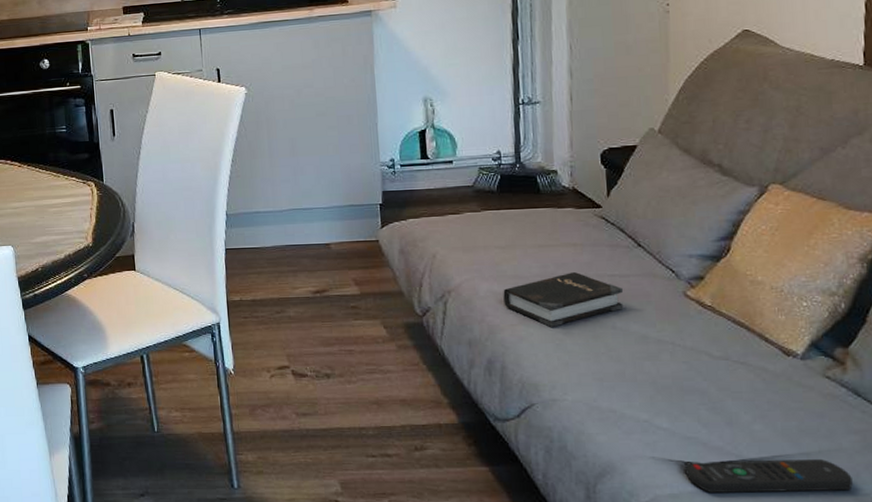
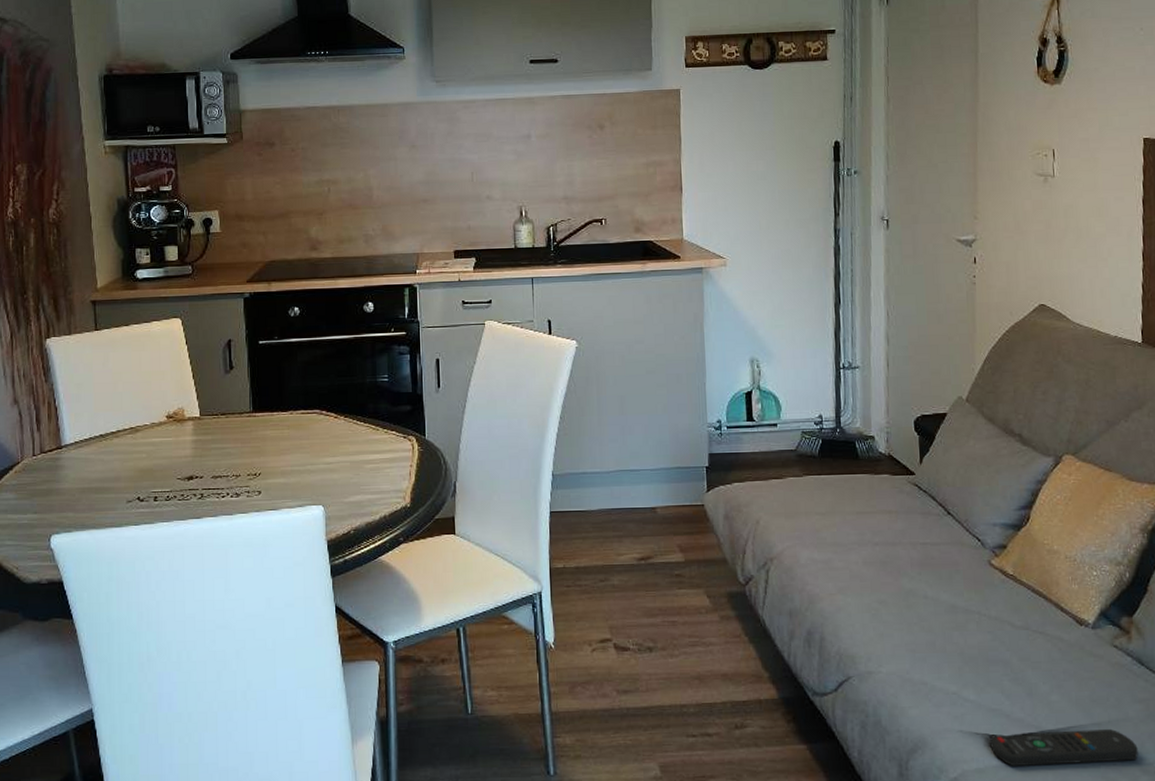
hardback book: present [503,272,624,327] -> none [823,540,935,596]

